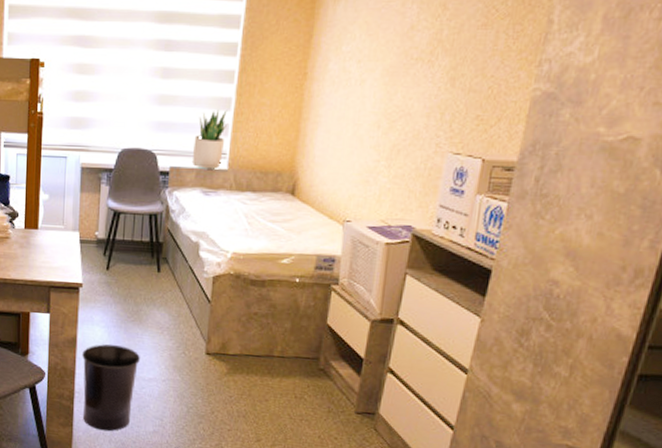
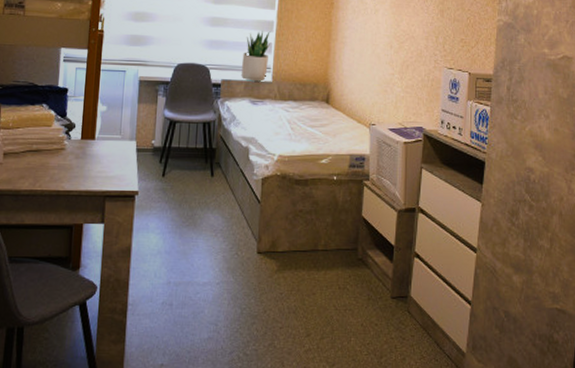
waste bin: present [82,344,140,431] -> none [136,250,195,344]

